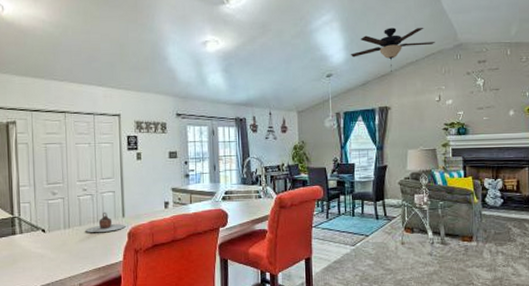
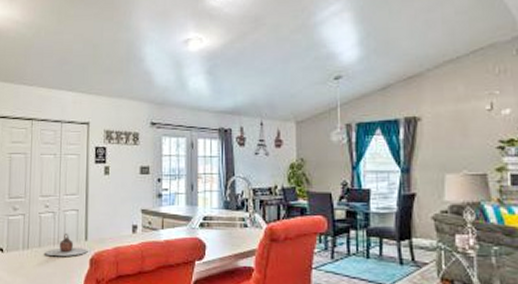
ceiling fan: present [350,27,435,72] -> none [365,16,484,72]

